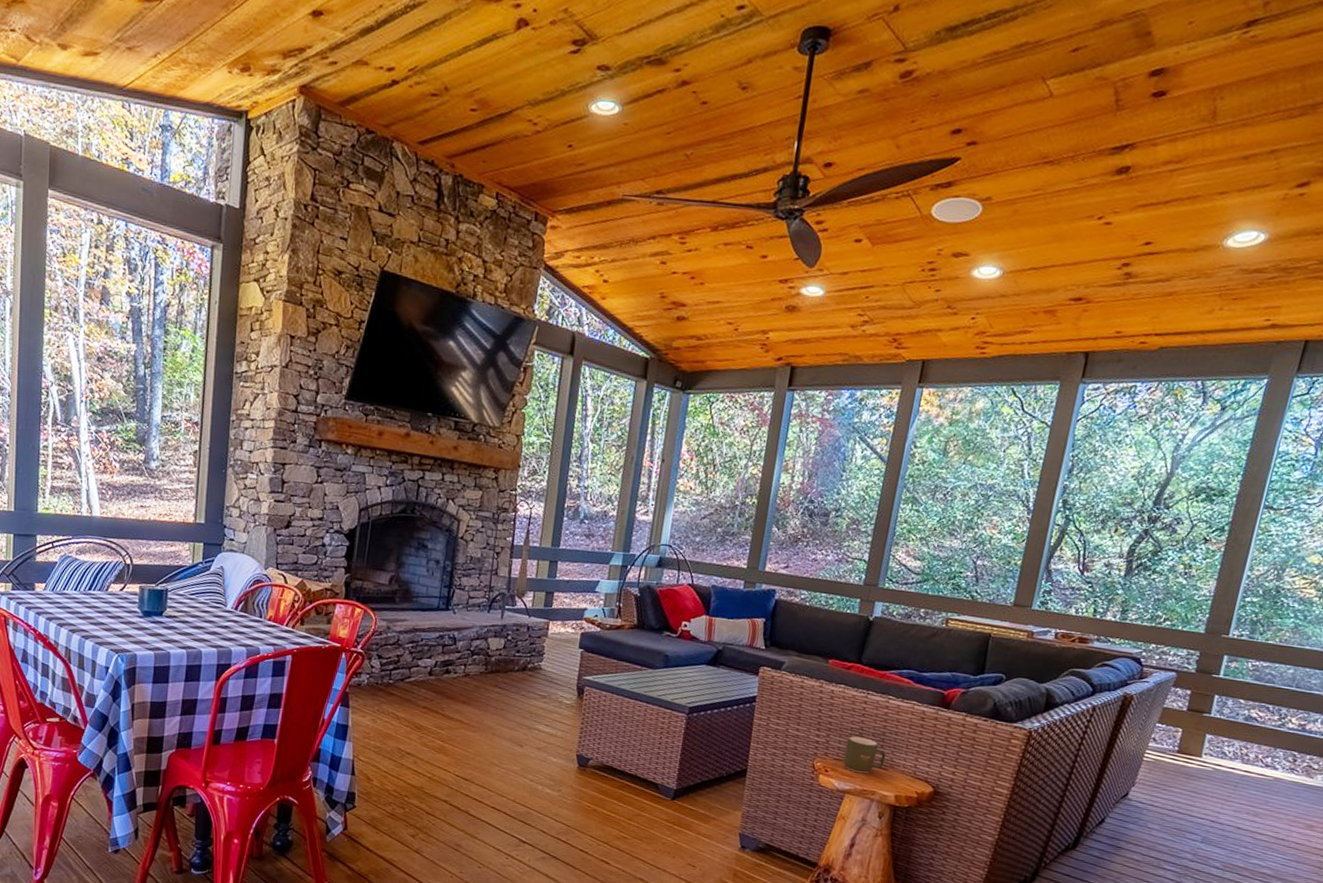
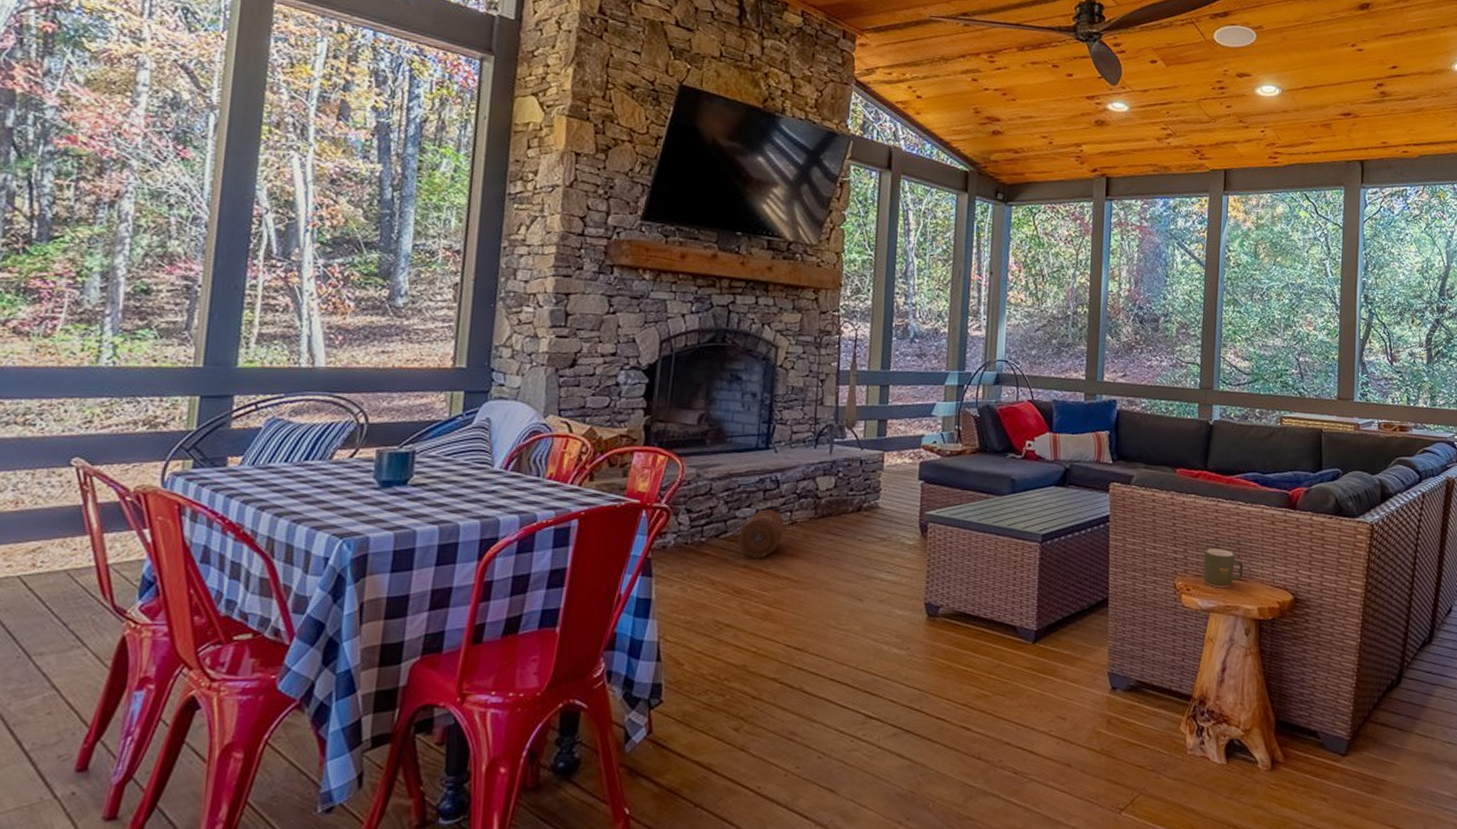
decorative log: none [420,661,459,703] -> present [738,509,785,559]

